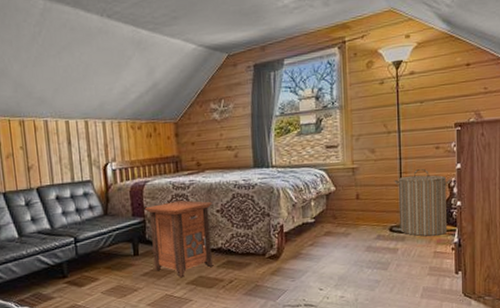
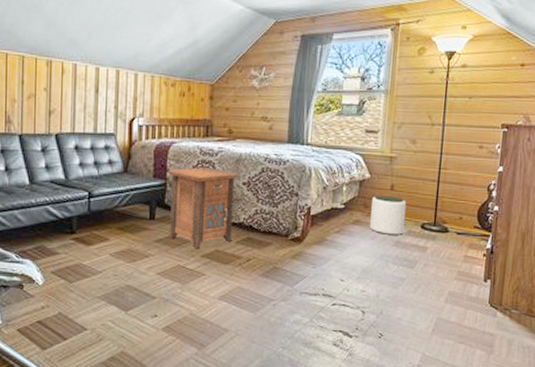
plant pot: none [340,204,374,242] -> present [370,195,407,235]
laundry hamper: present [394,168,452,237] -> none [432,166,492,239]

